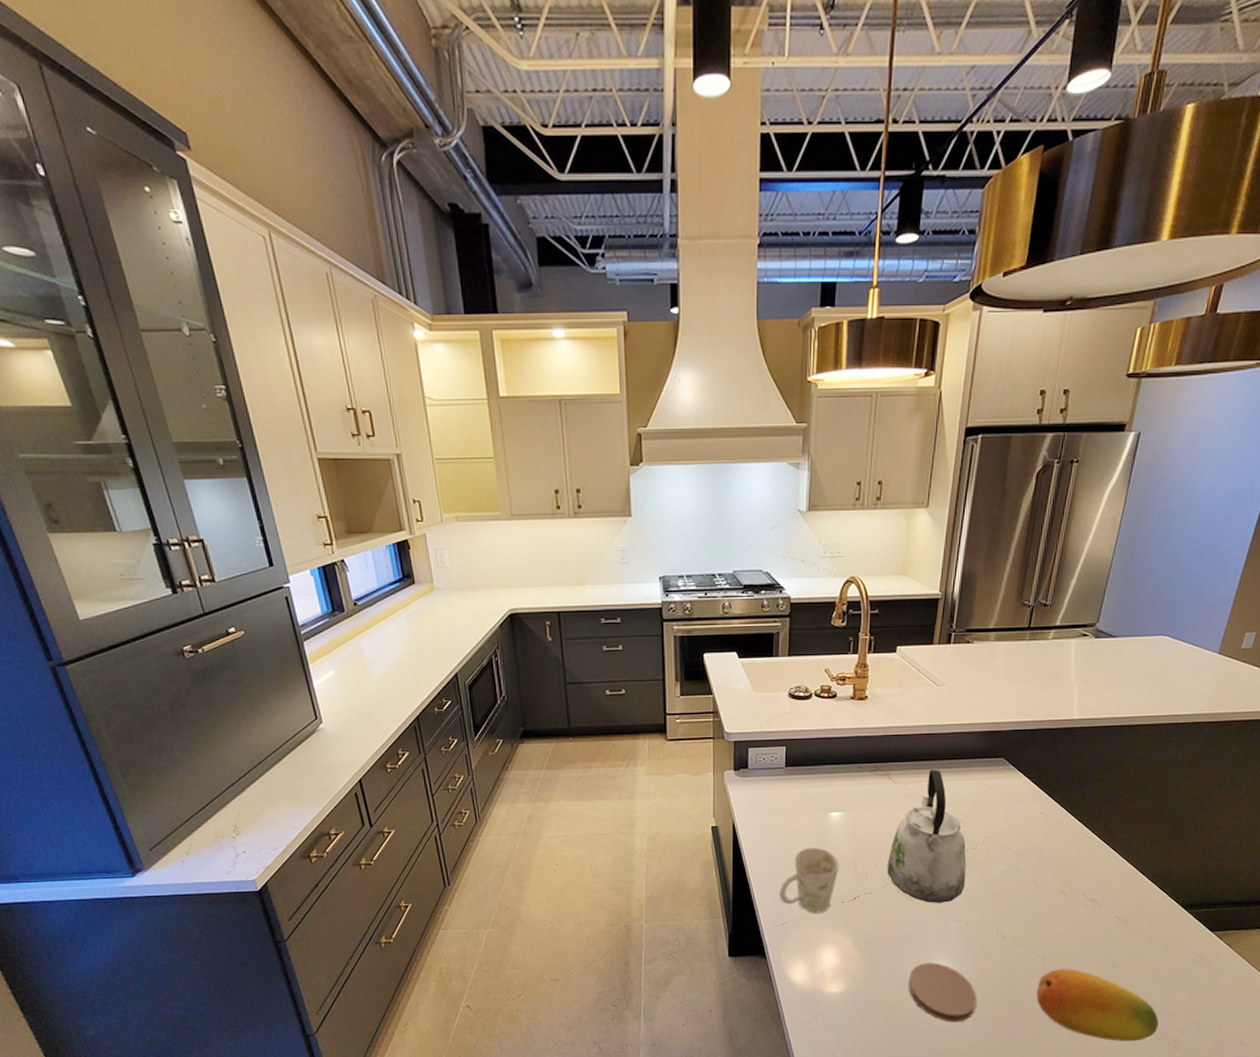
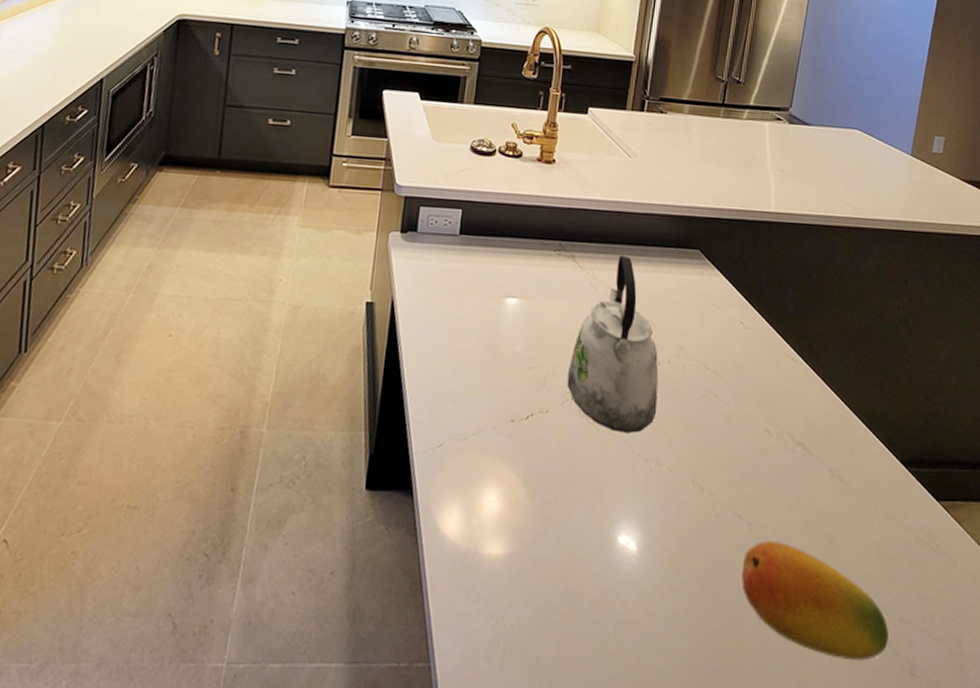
mug: present [779,847,840,913] -> none [436,341,513,435]
coaster: present [908,962,977,1023] -> none [586,519,670,615]

